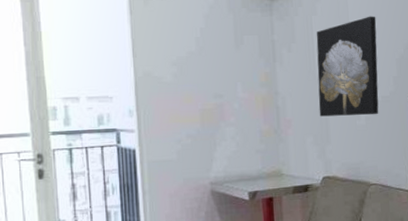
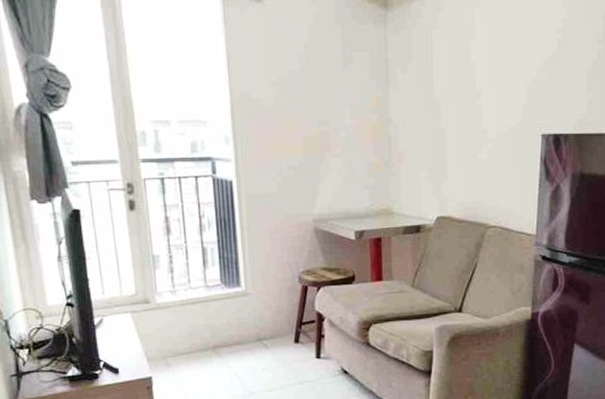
wall art: present [316,16,379,117] -> none [435,30,507,149]

